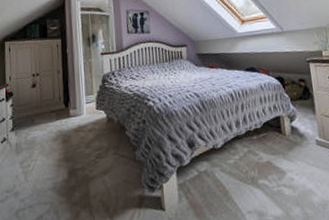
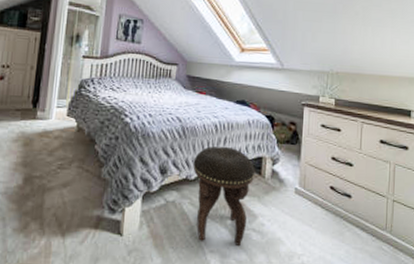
footstool: none [216,112,277,204] -> present [193,146,255,246]

